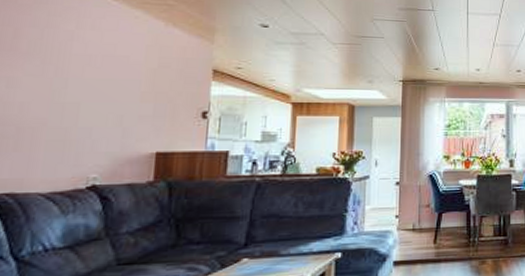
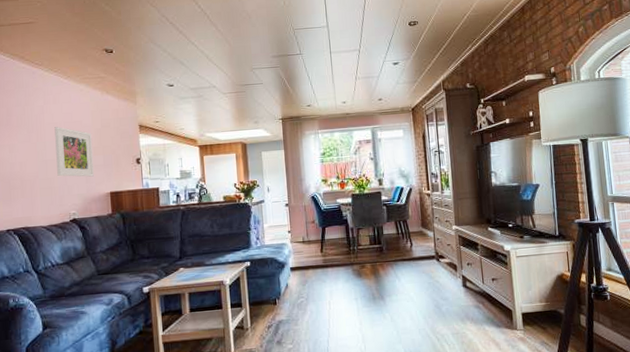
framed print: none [78,60,141,130] -> present [54,127,94,177]

